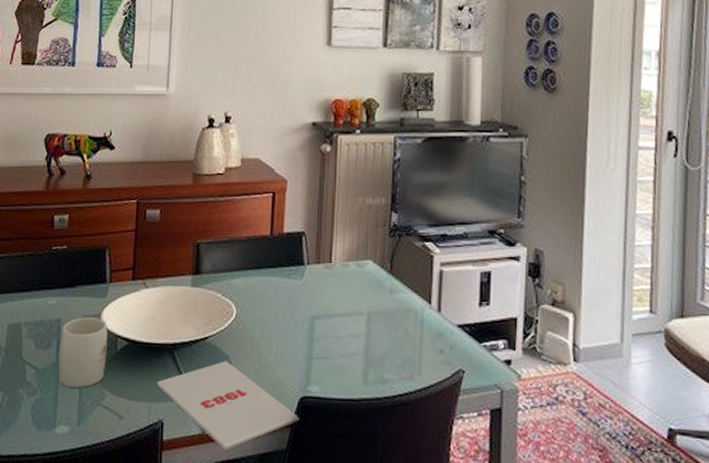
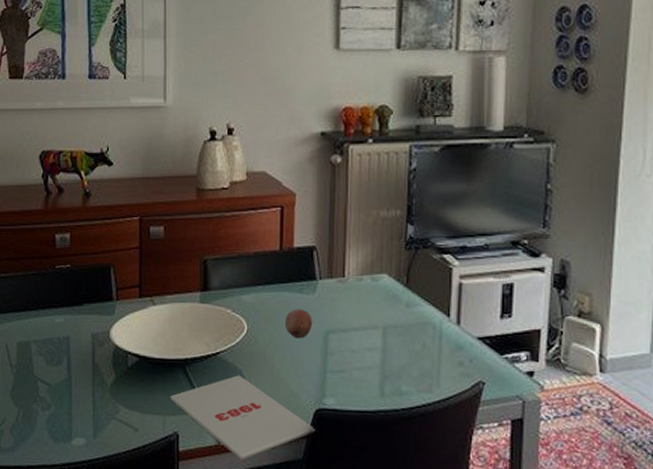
mug: present [58,317,108,388] -> none [70,334,118,403]
fruit: none [272,293,300,324] -> present [284,308,313,339]

